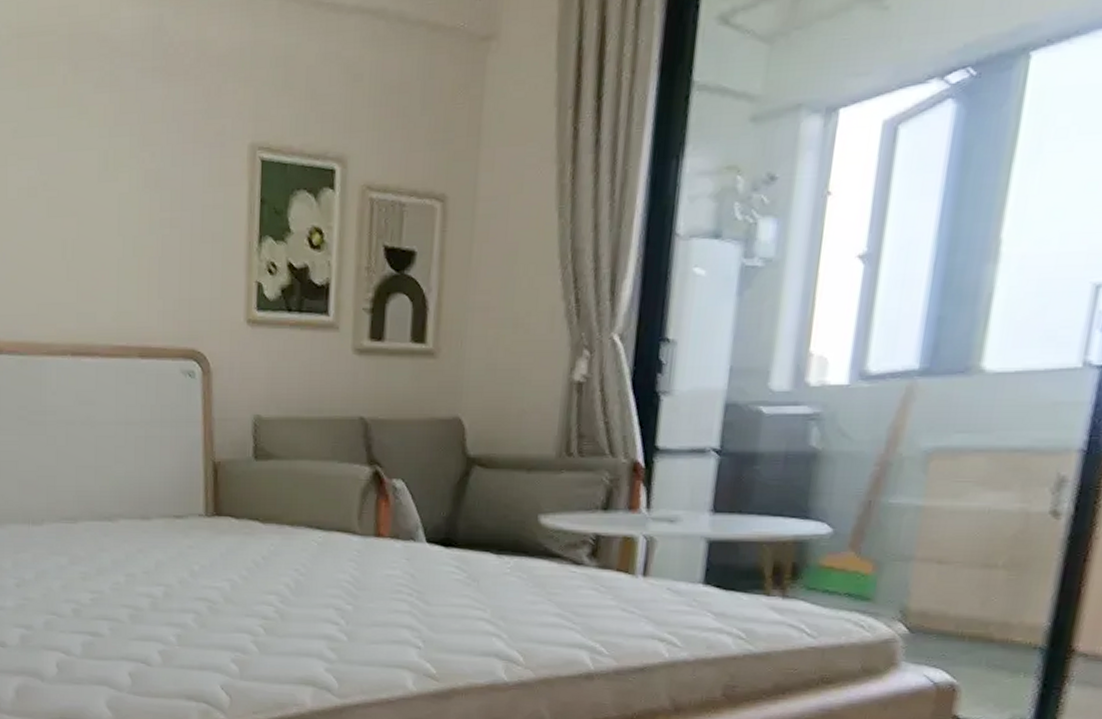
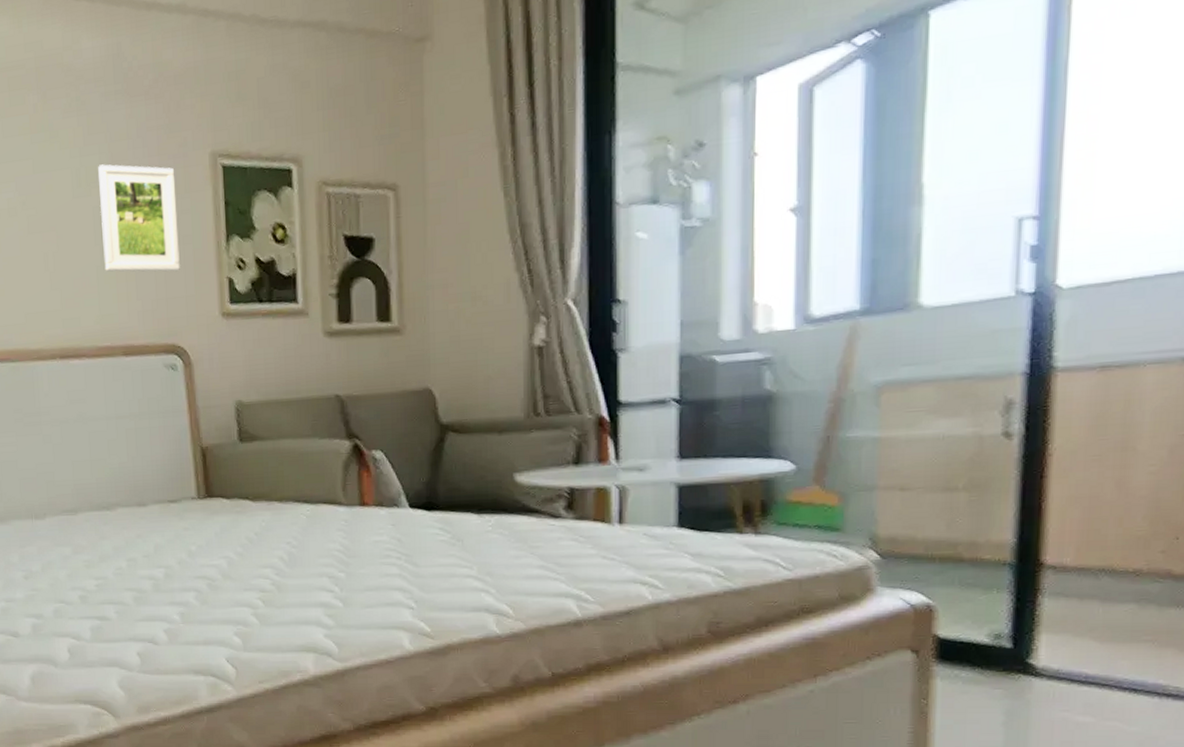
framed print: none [126,147,209,271] -> present [98,164,180,272]

